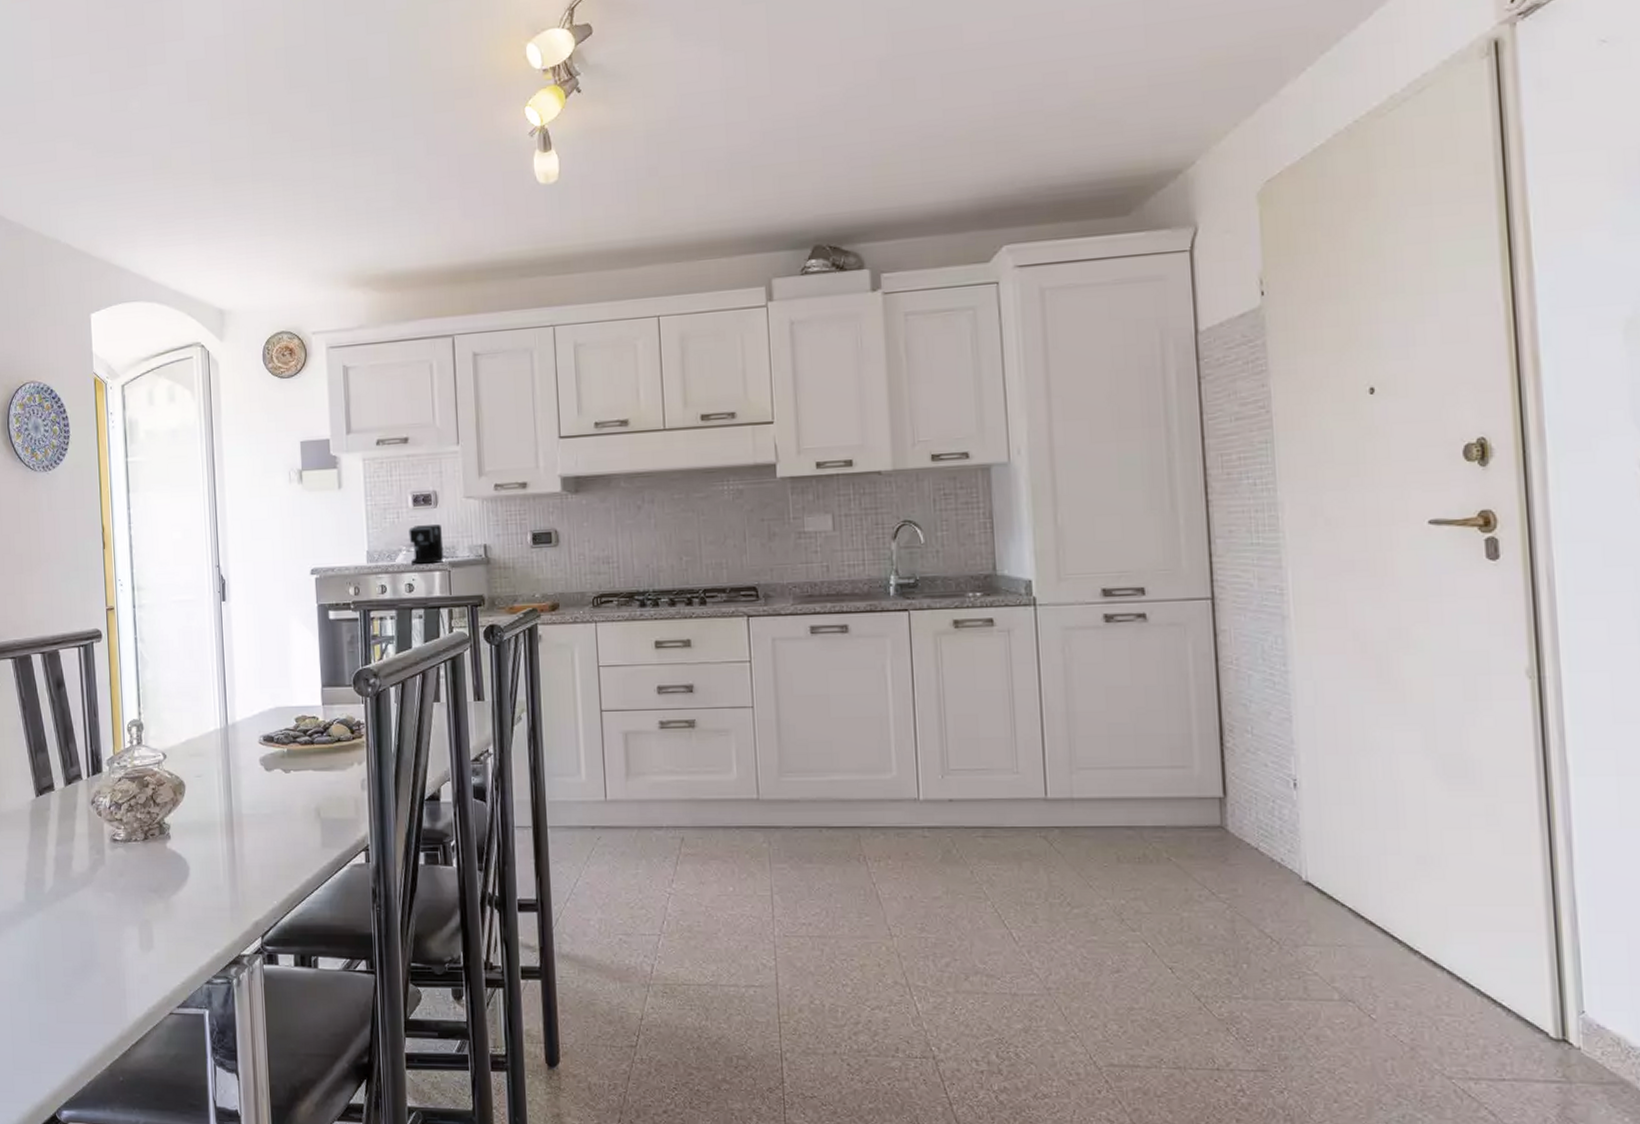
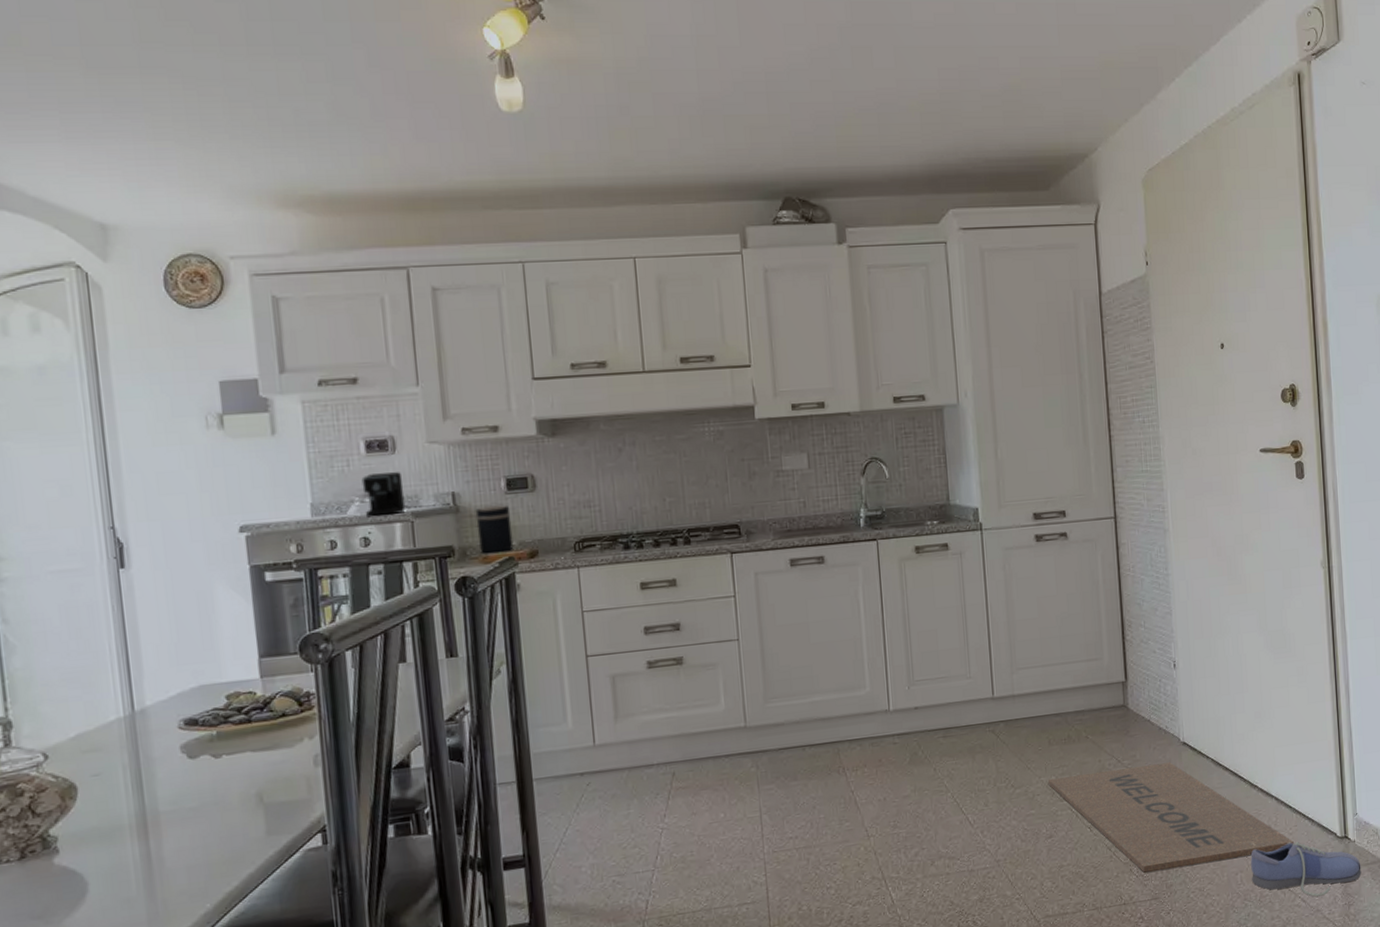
cylinder: none [504,558,537,604] -> present [475,505,514,553]
doormat: none [1116,903,1477,1040] -> present [1048,762,1294,873]
shoe: none [1407,1033,1591,1113] -> present [1250,841,1362,897]

